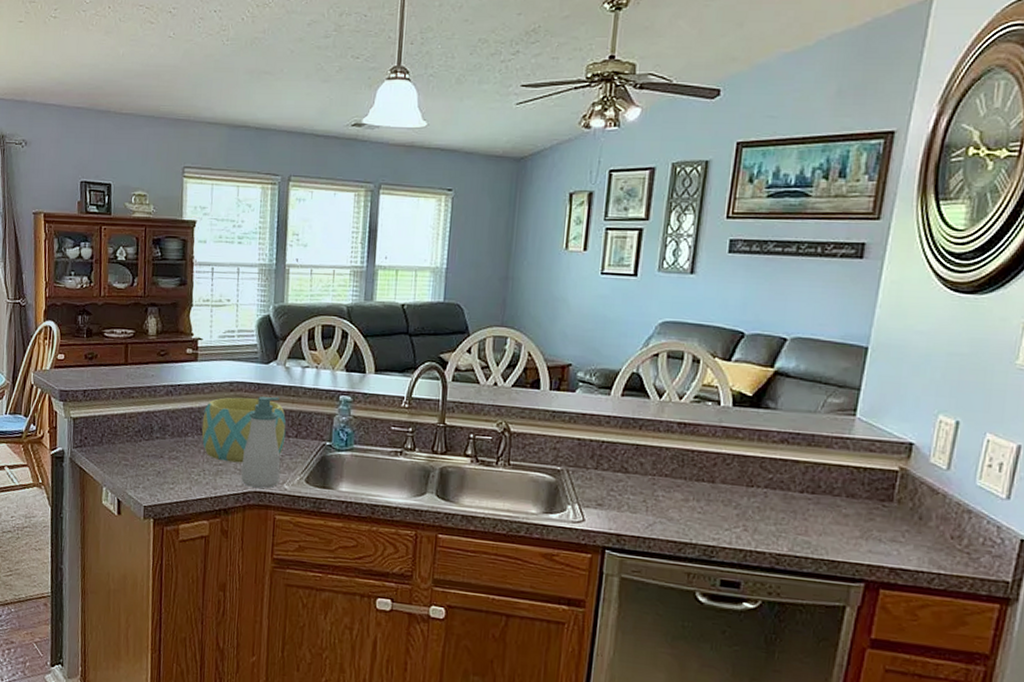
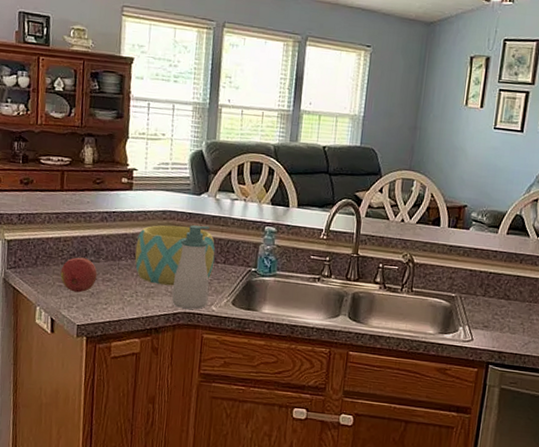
fruit: none [126,434,163,472] -> present [60,257,97,293]

